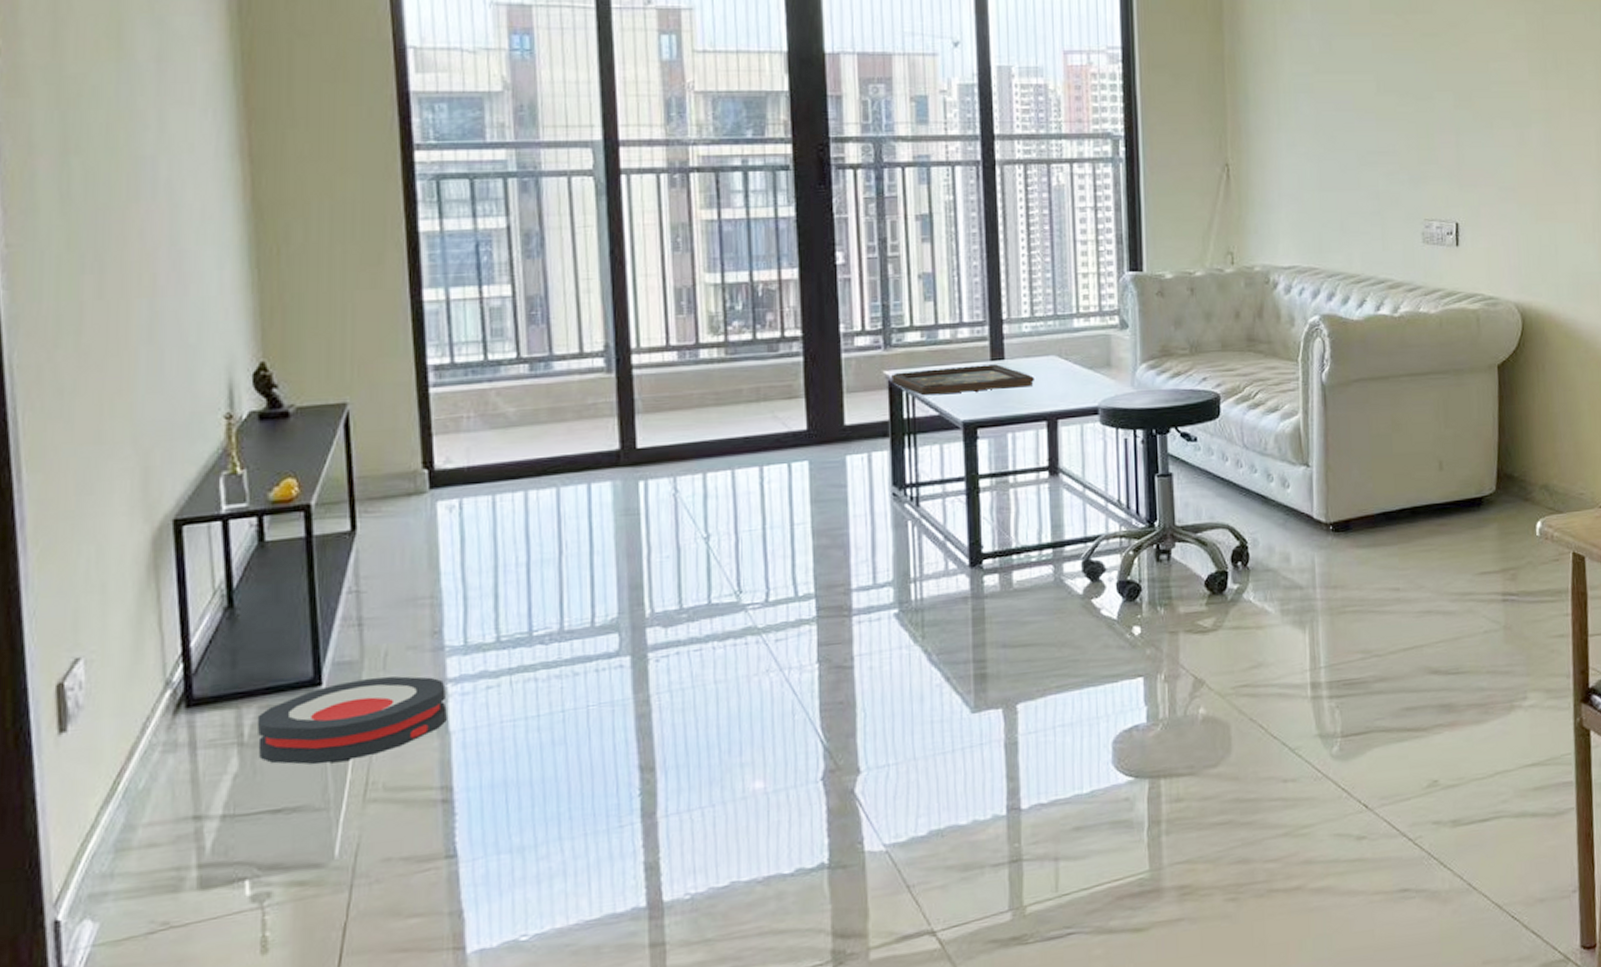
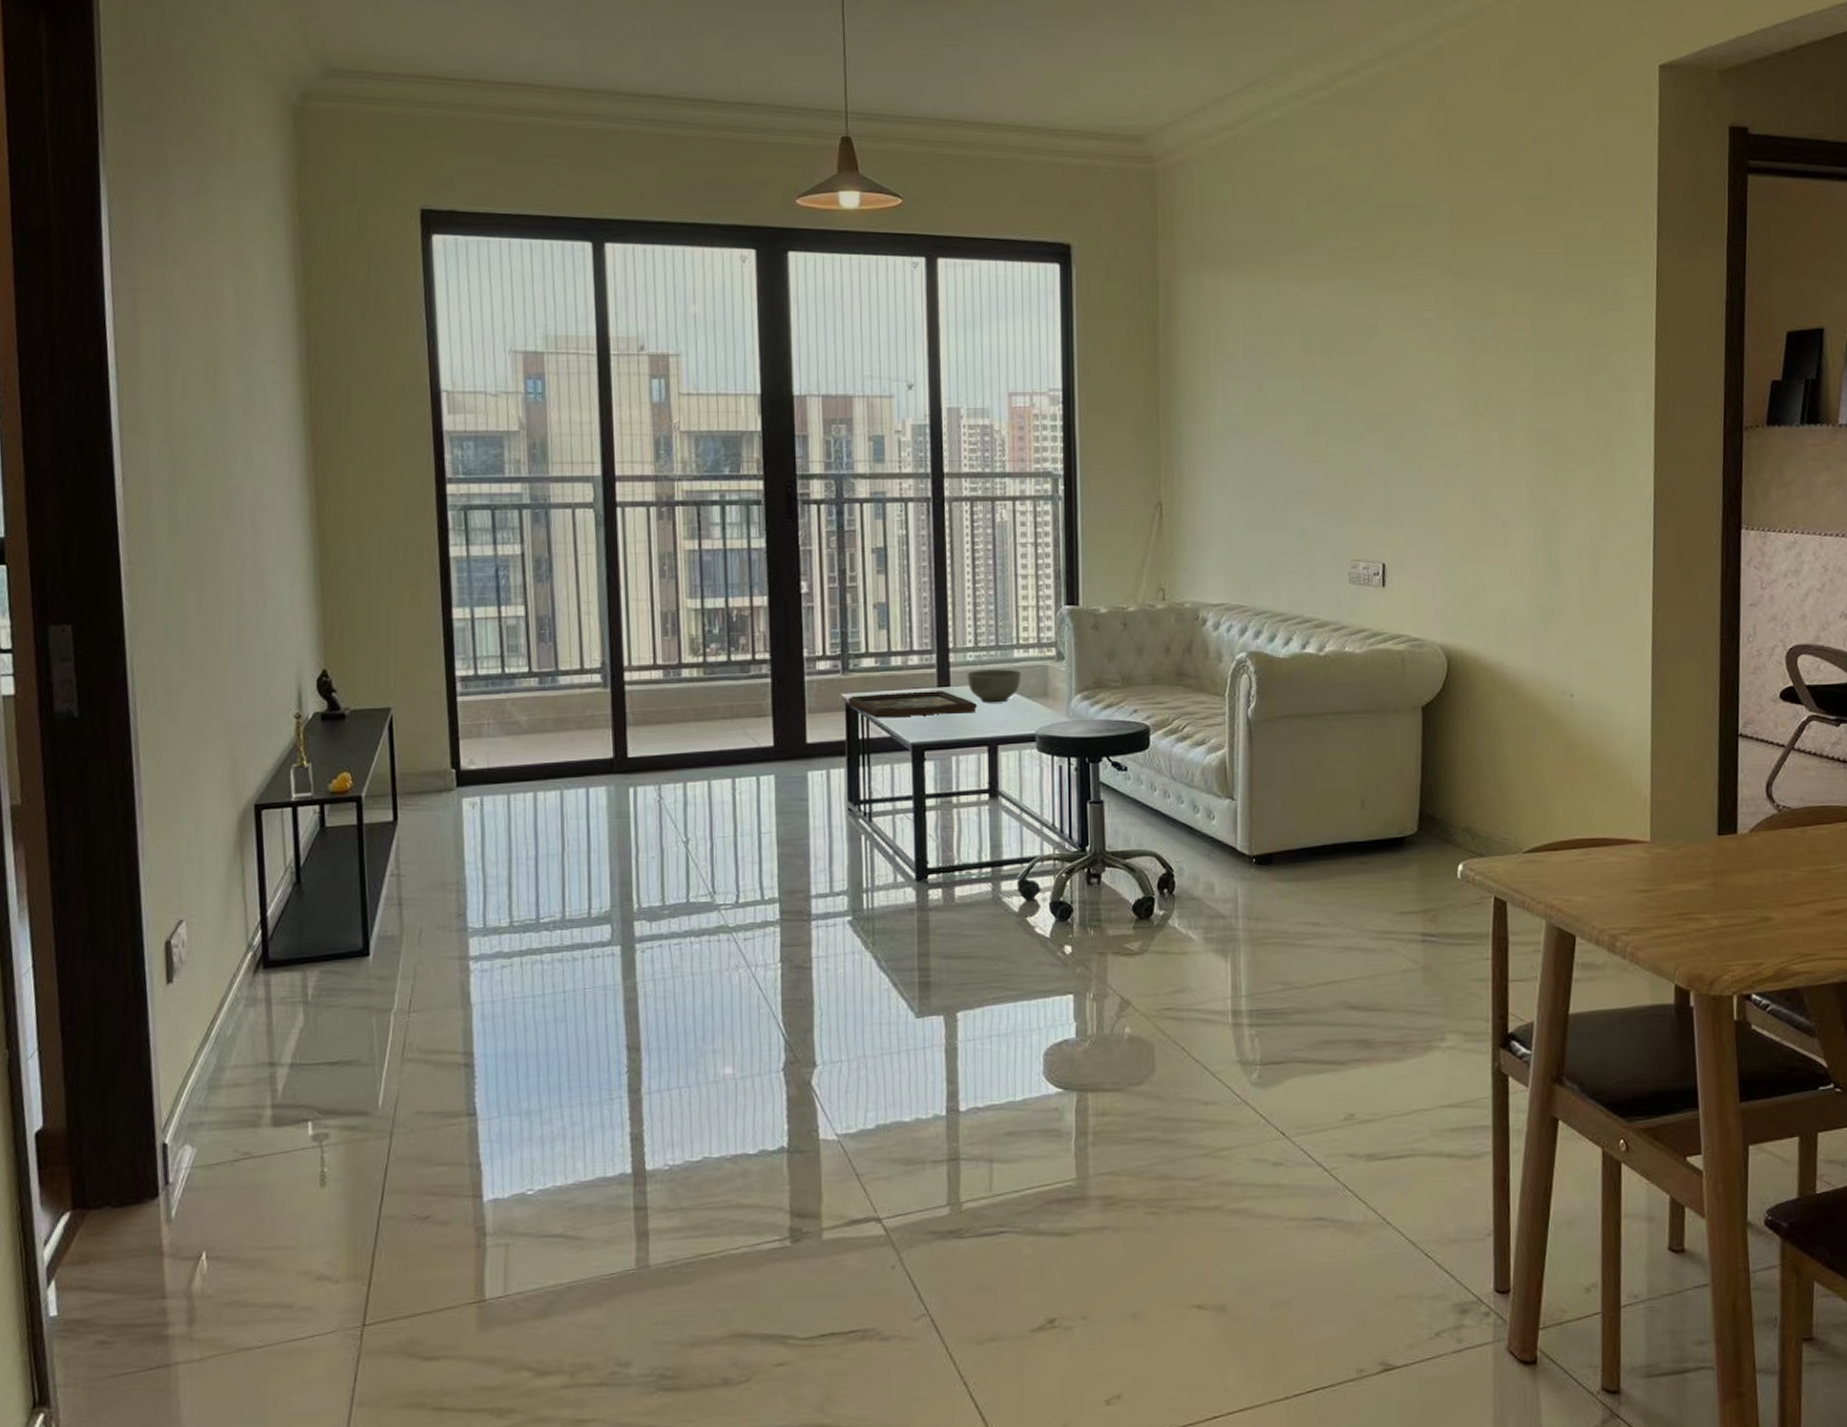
robot vacuum: present [256,676,447,765] -> none [318,952,469,1025]
bowl: none [1023,339,1082,376] -> present [967,669,1022,703]

